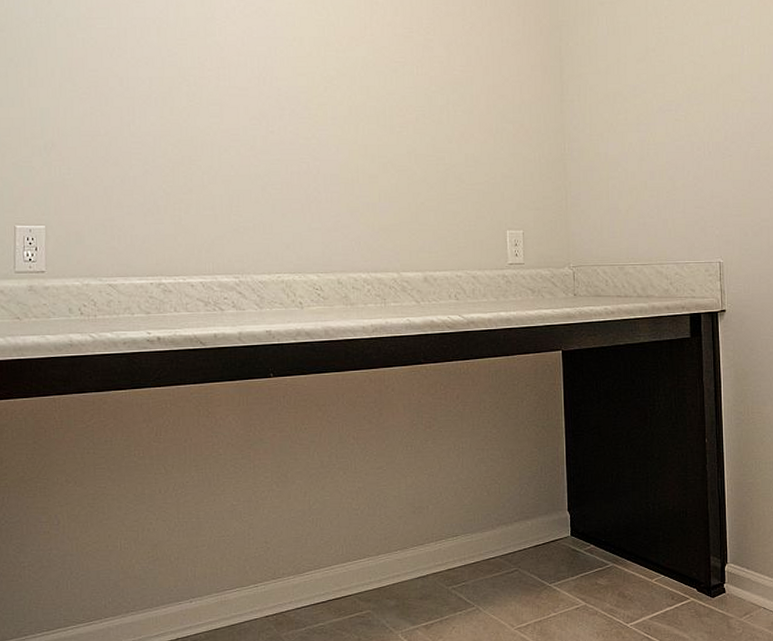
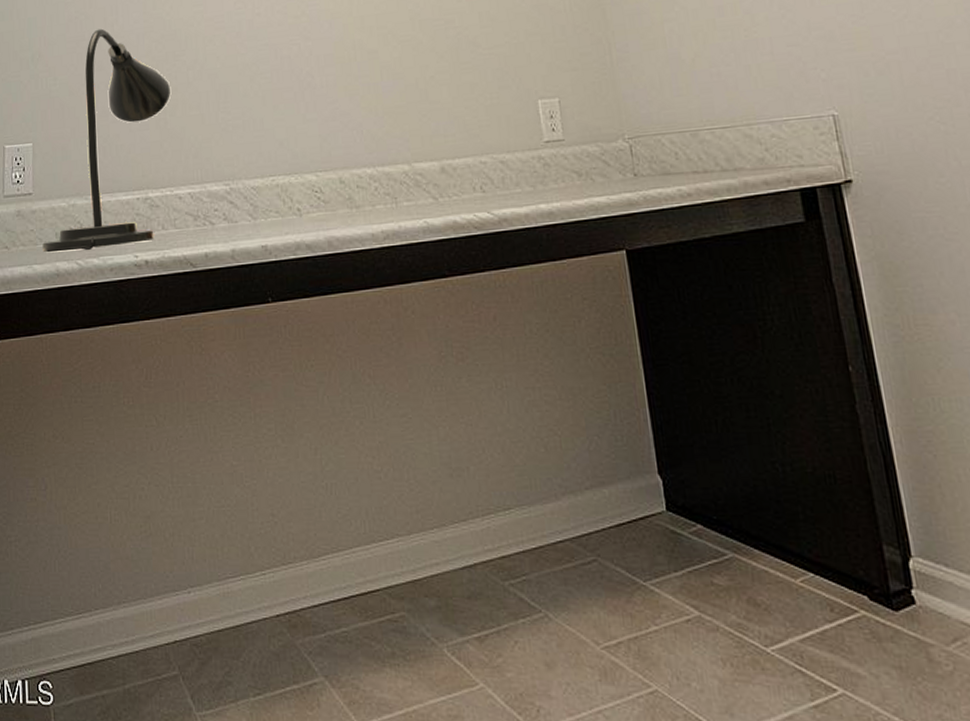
desk lamp: none [55,127,185,325] -> present [42,28,170,253]

